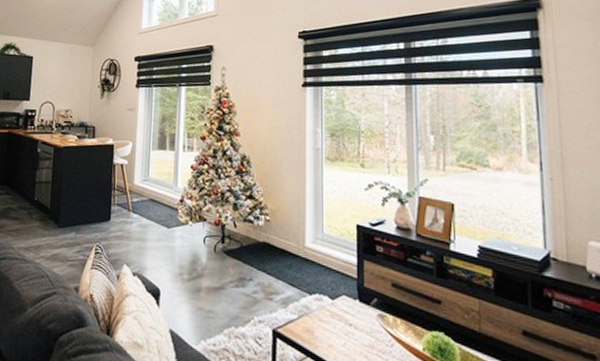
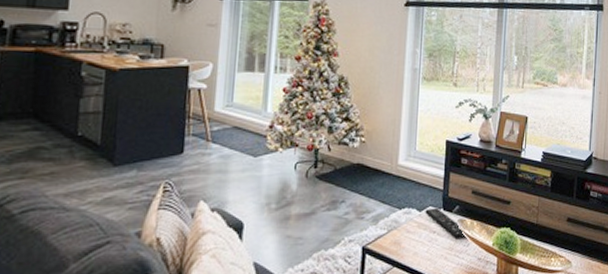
remote control: none [338,297,389,337] -> present [425,207,466,238]

